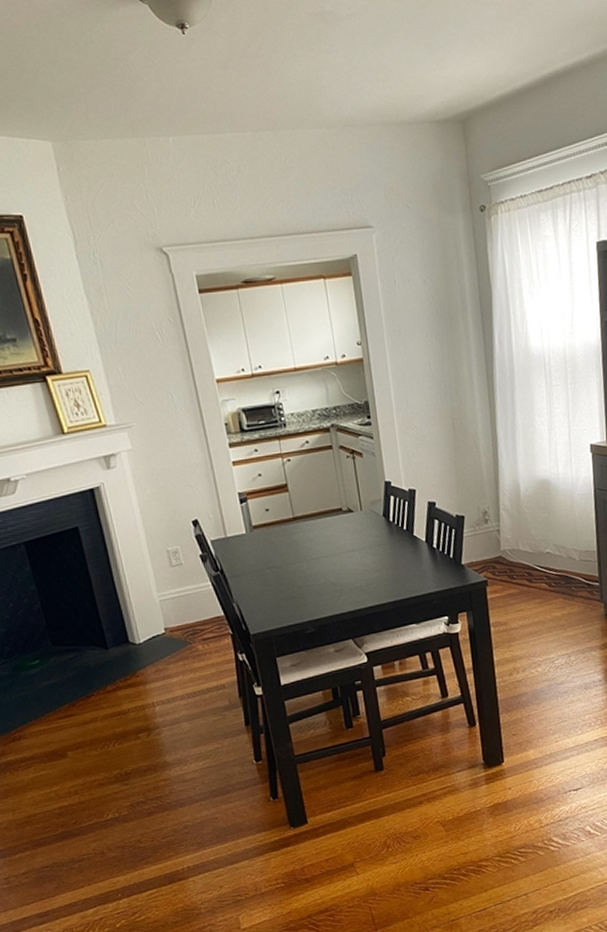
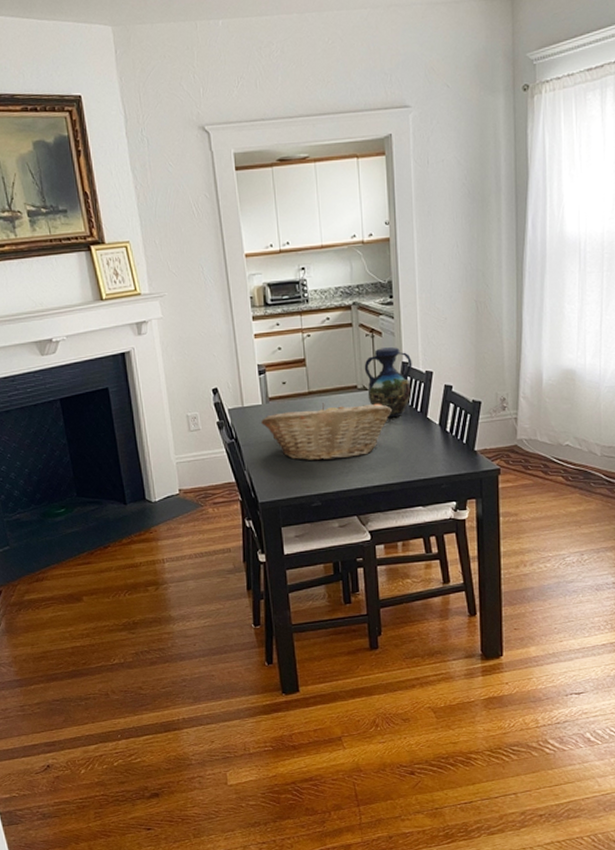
fruit basket: none [246,524,378,588] -> present [261,403,392,461]
vase: none [347,467,397,539] -> present [364,347,412,418]

